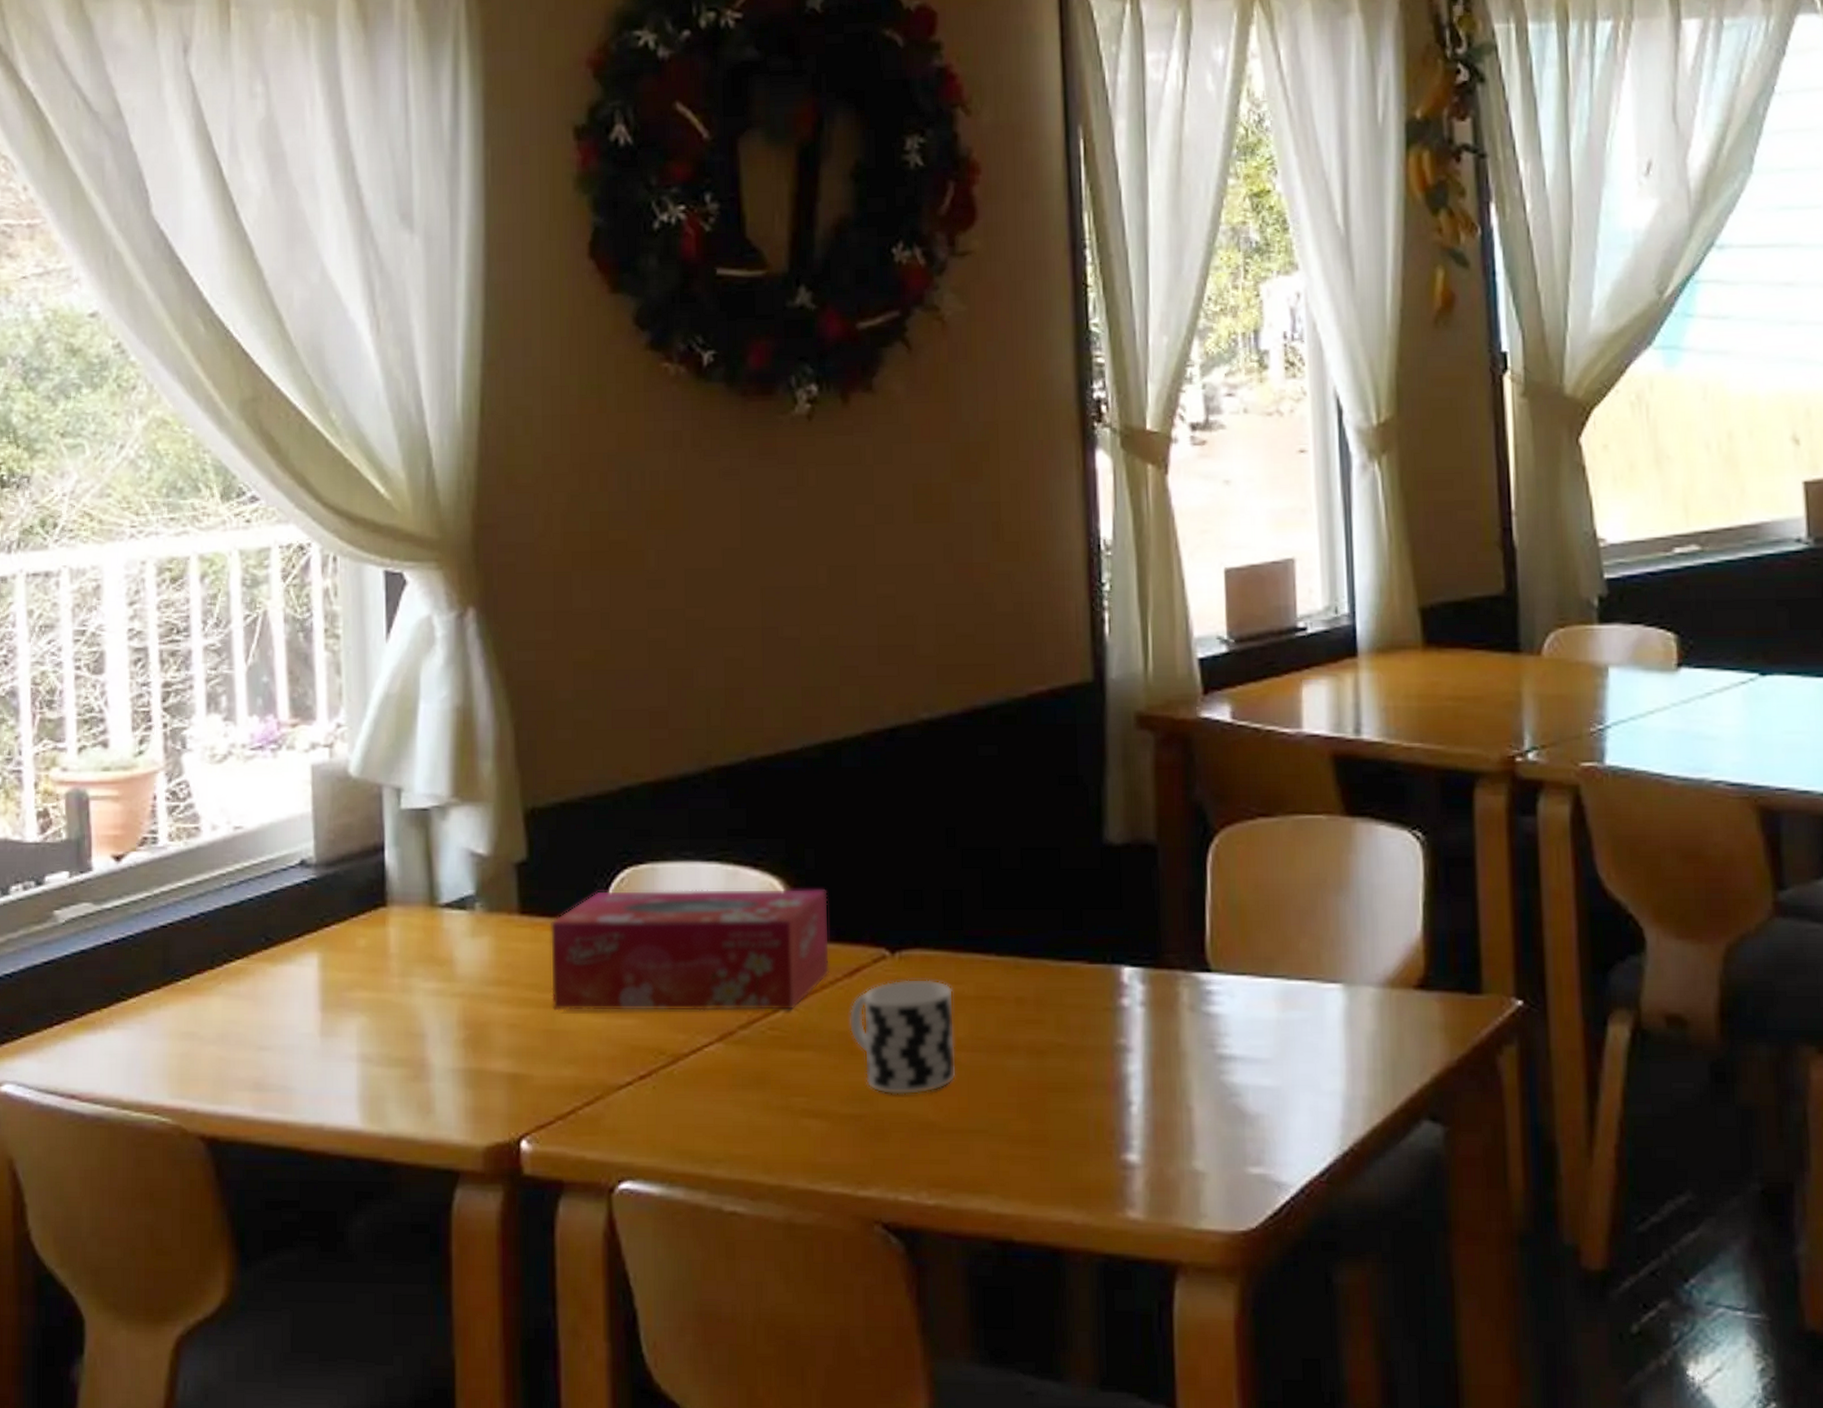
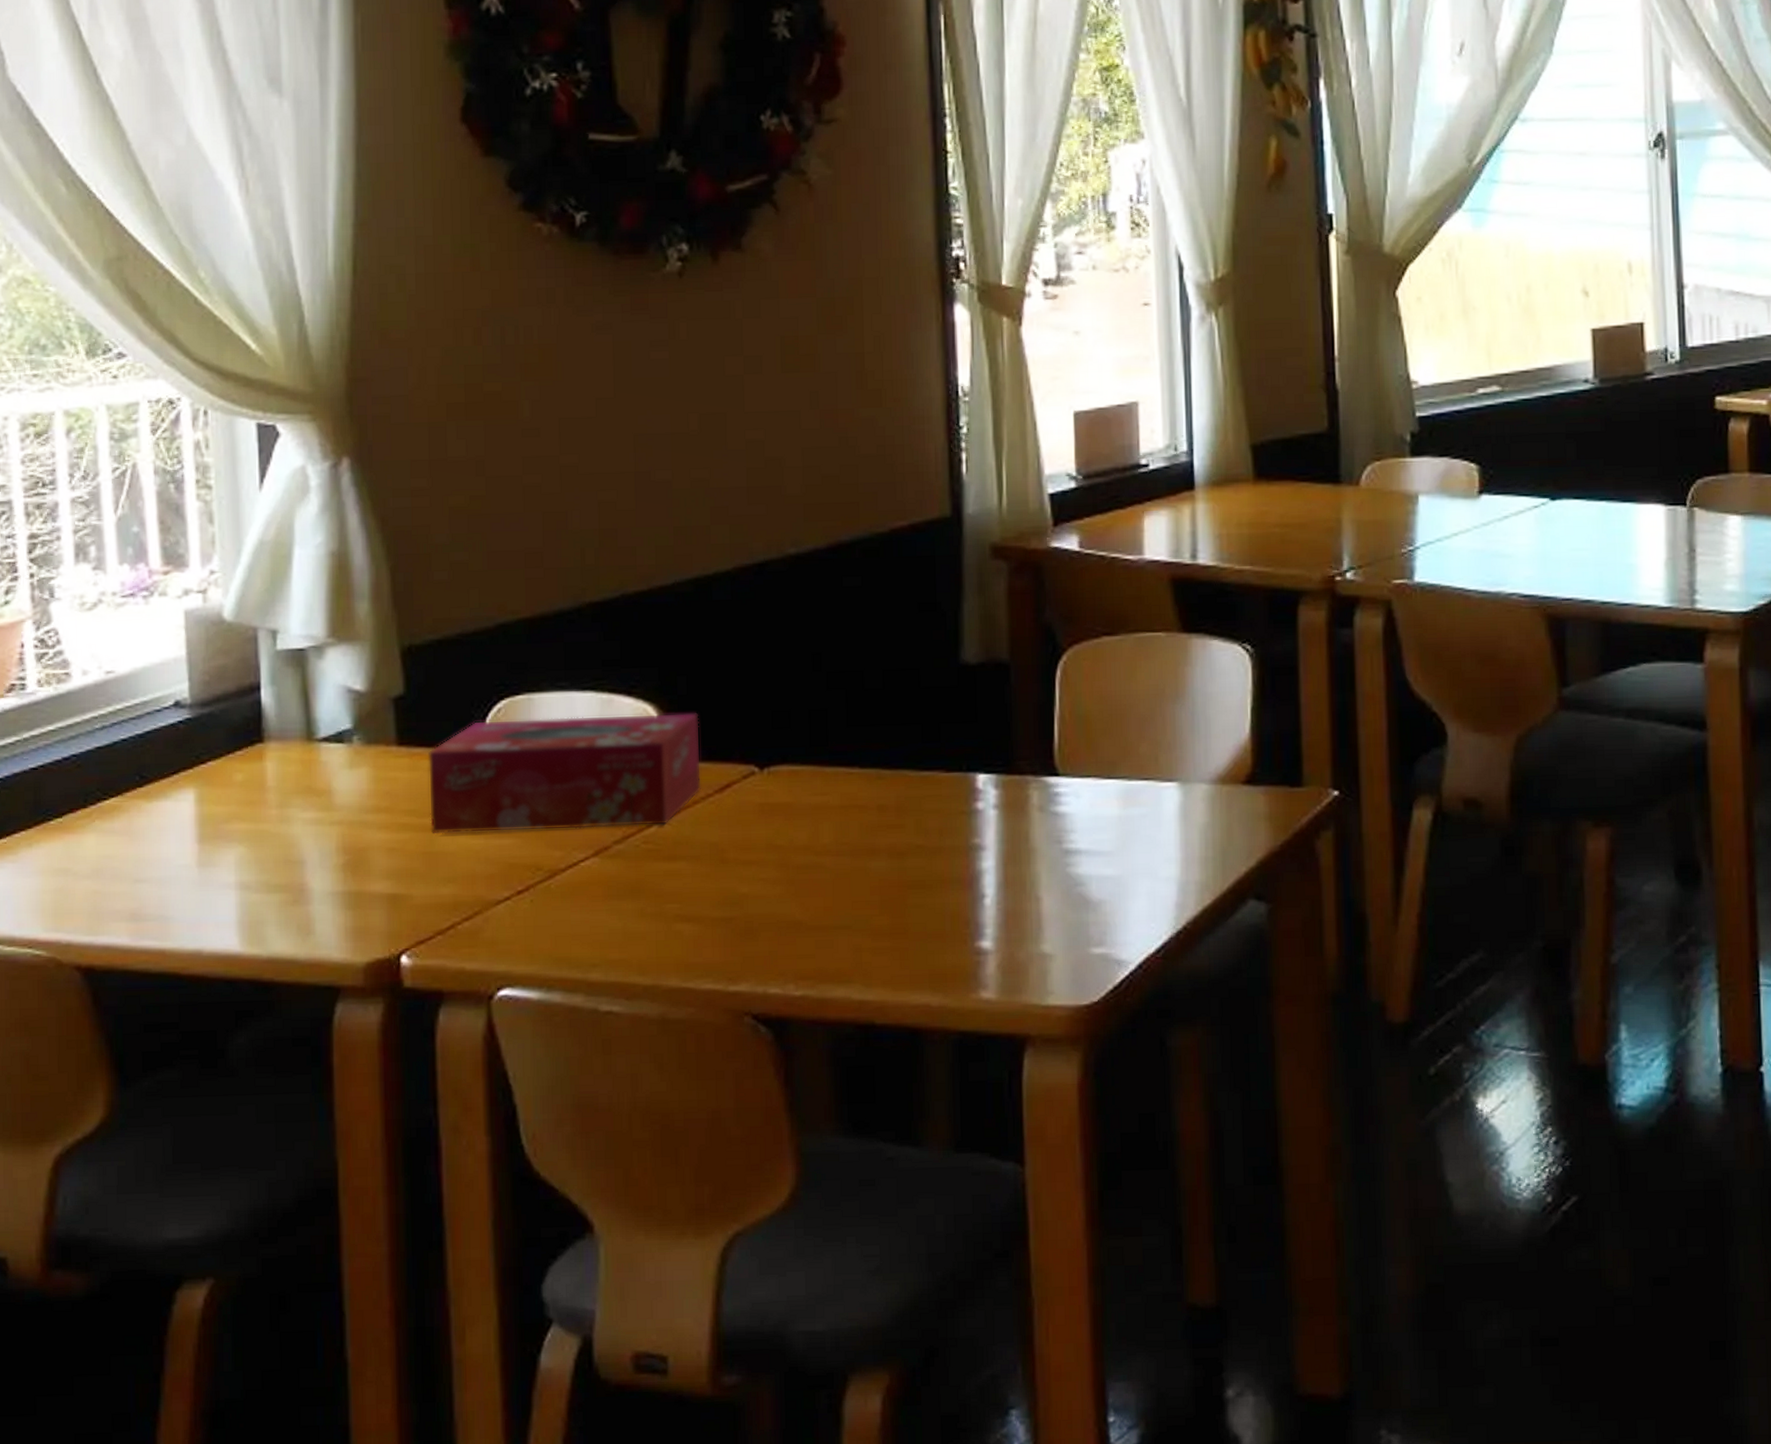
cup: present [848,979,956,1095] -> none [719,792,821,898]

